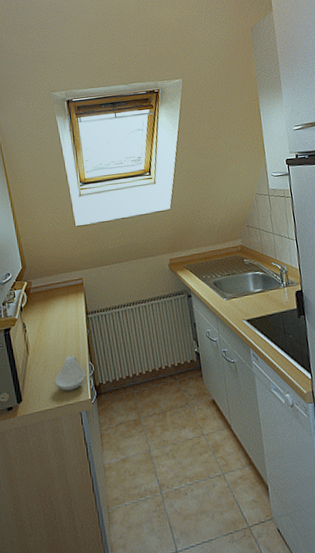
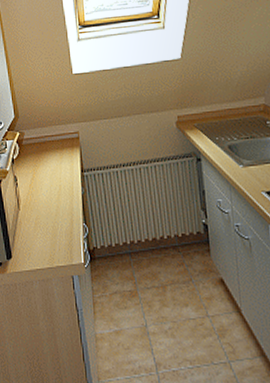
spoon rest: present [54,355,86,391] -> none [45,214,79,252]

